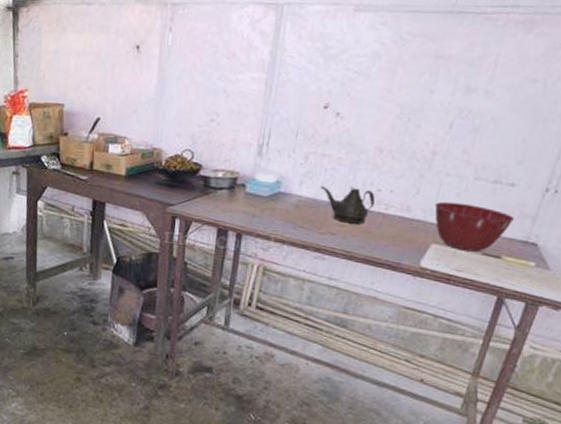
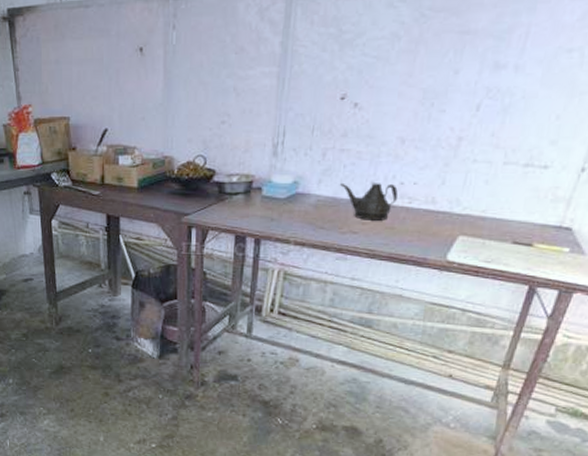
mixing bowl: present [435,201,515,252] -> none [461,190,548,241]

